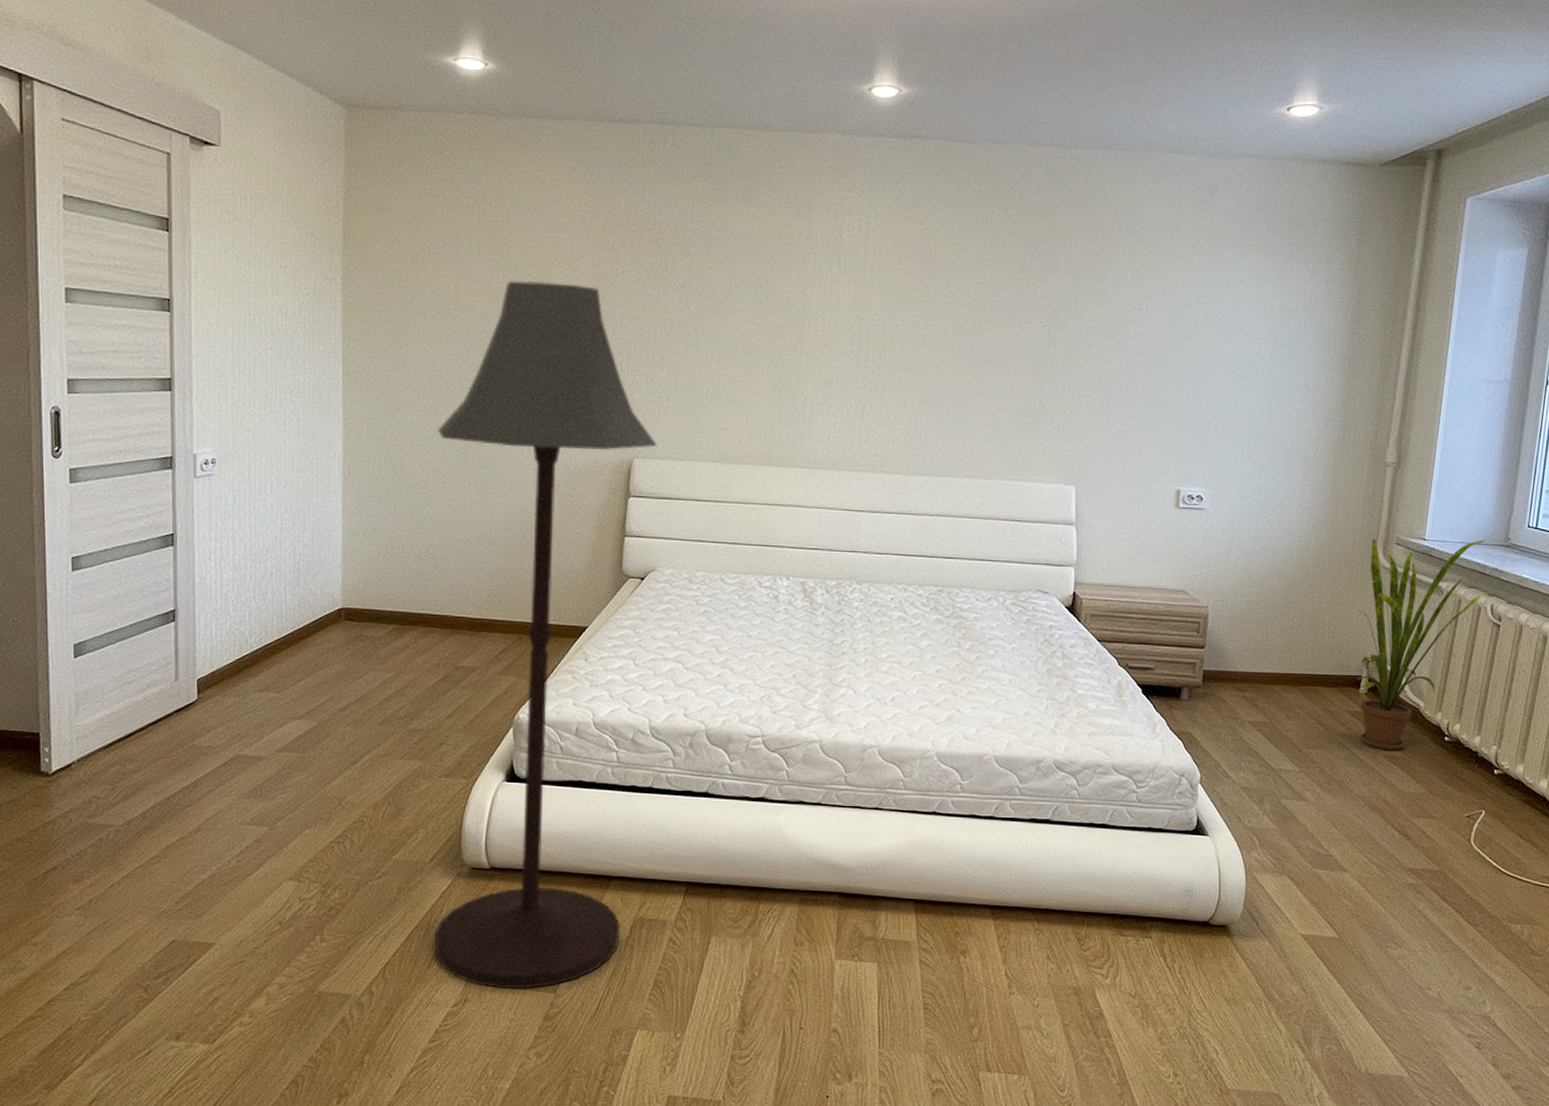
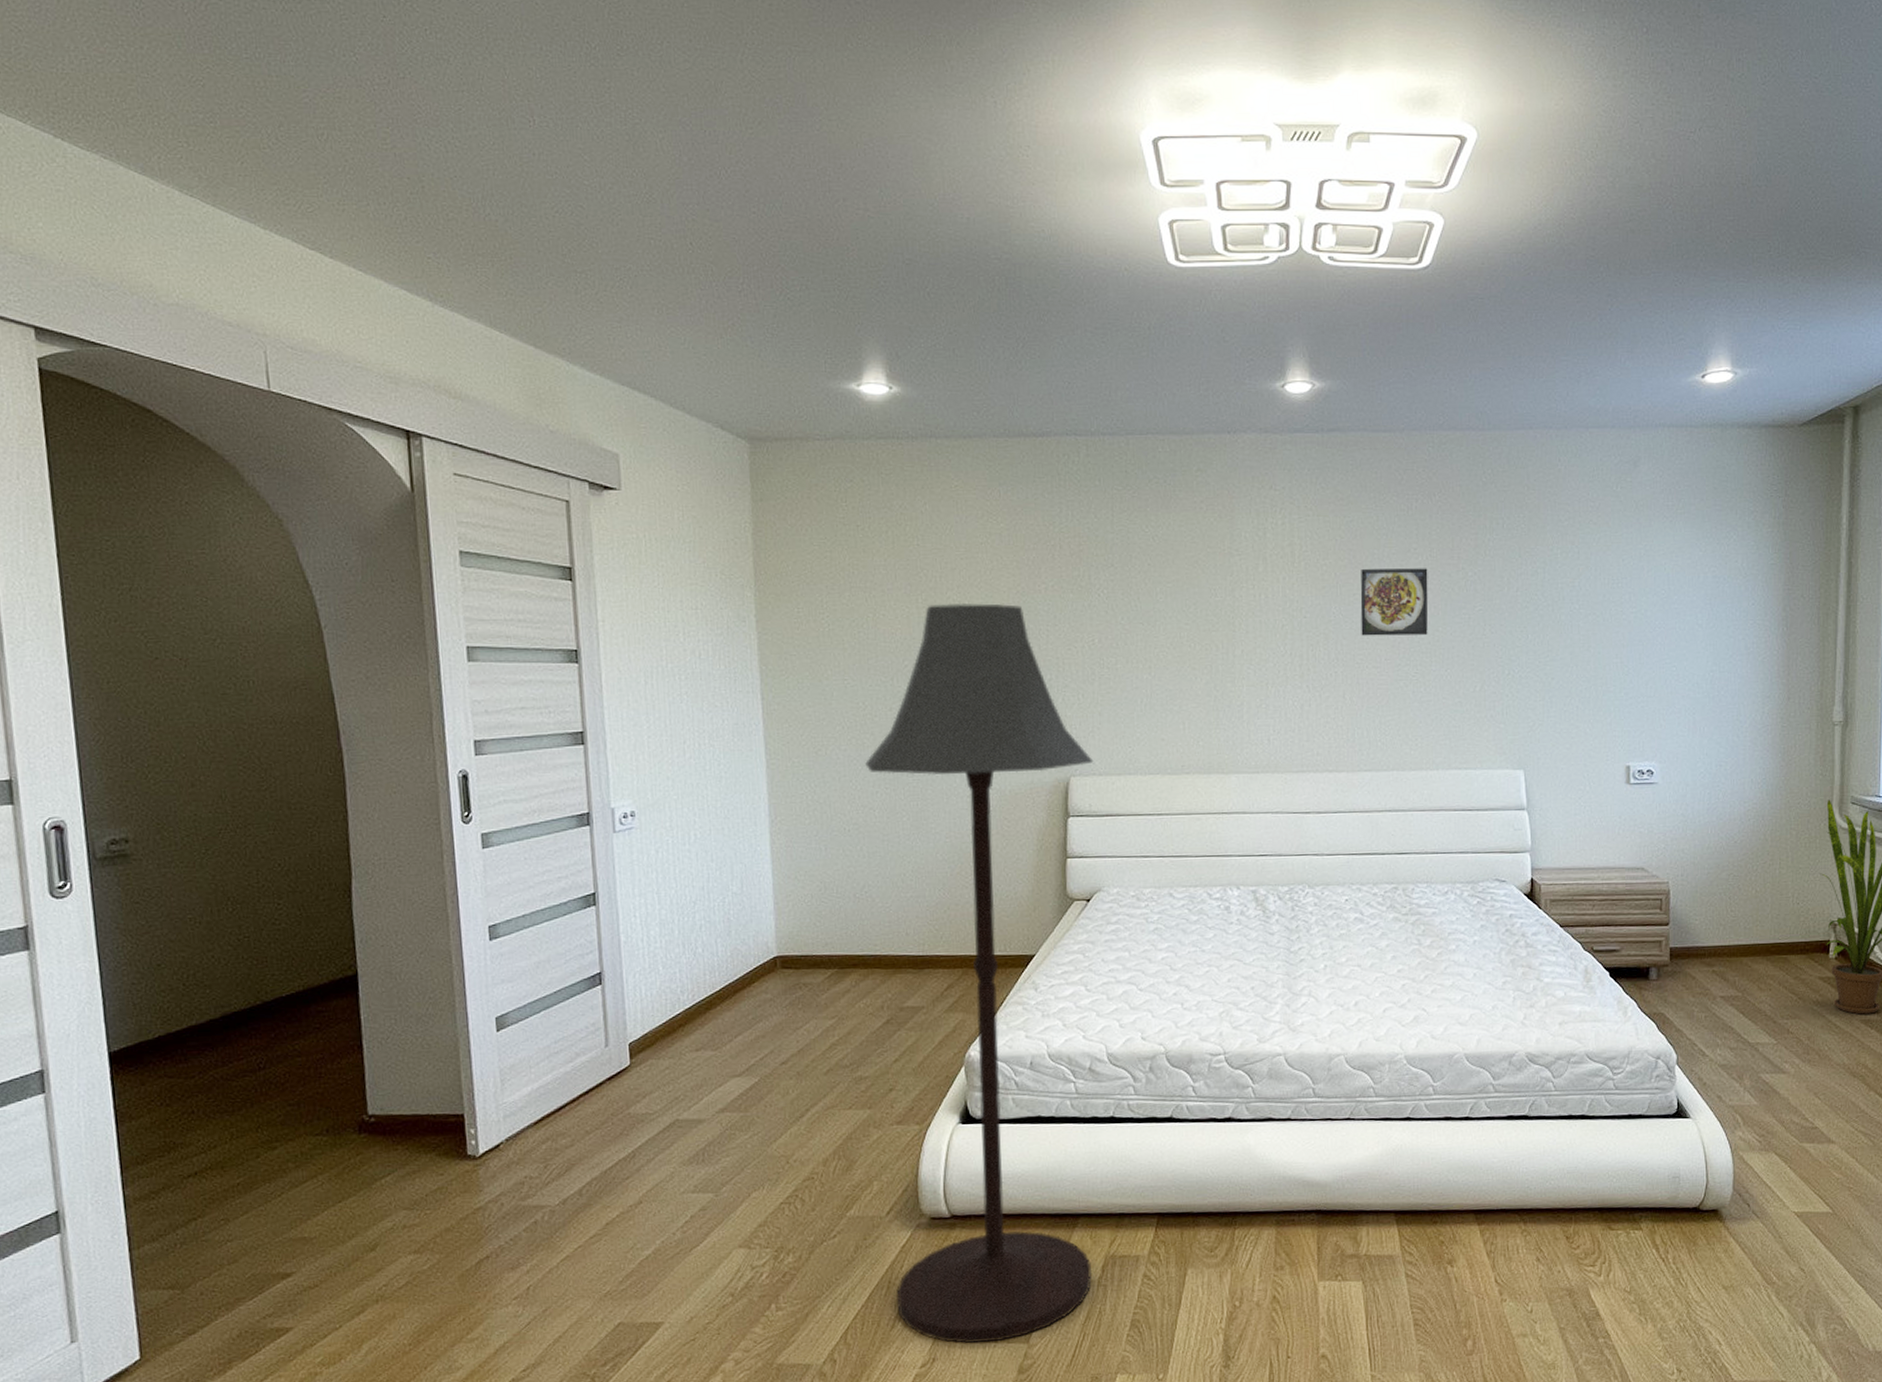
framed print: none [927,277,998,346] -> present [1360,568,1428,636]

